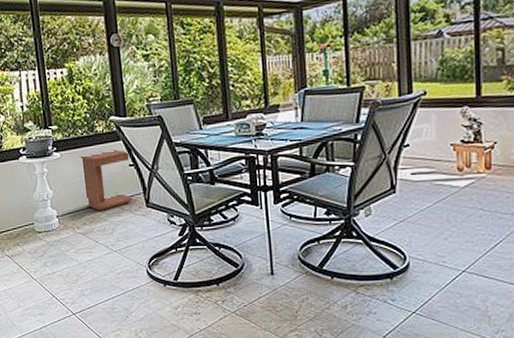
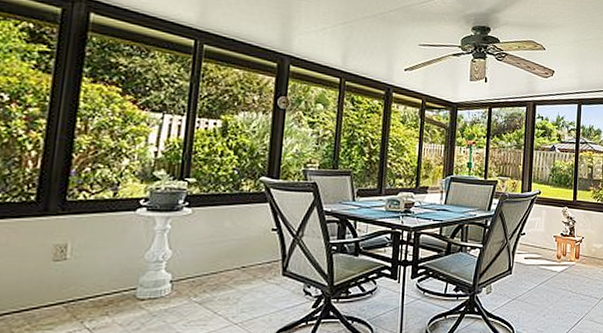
side table: present [78,149,134,211] -> none [212,211,274,277]

